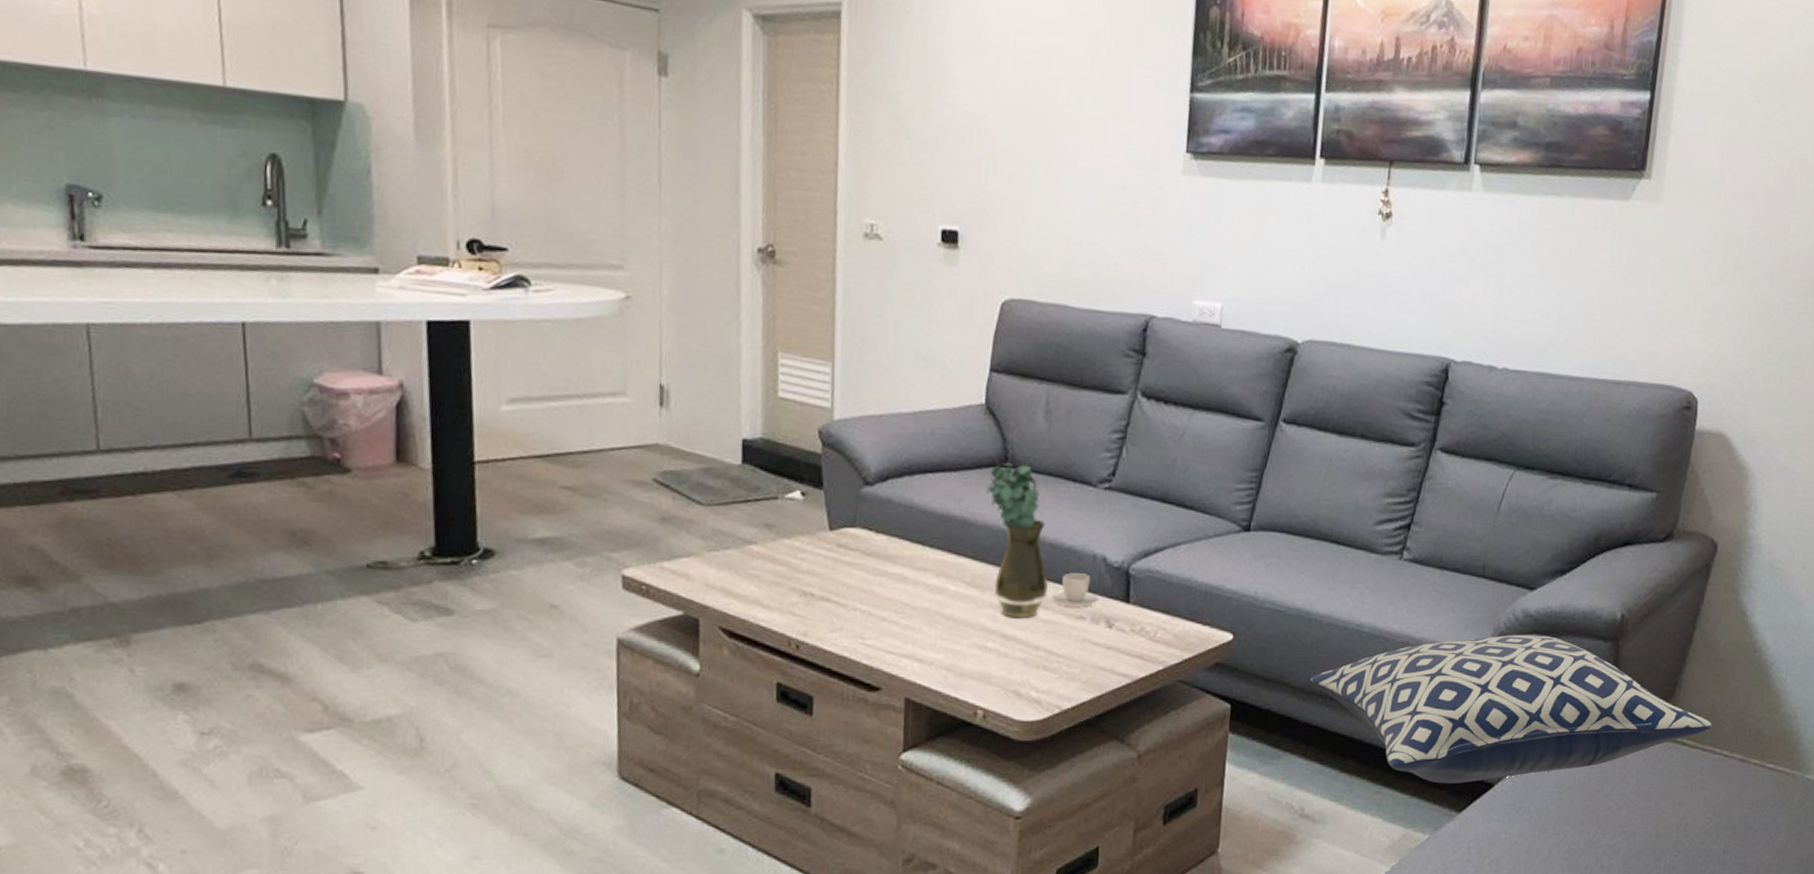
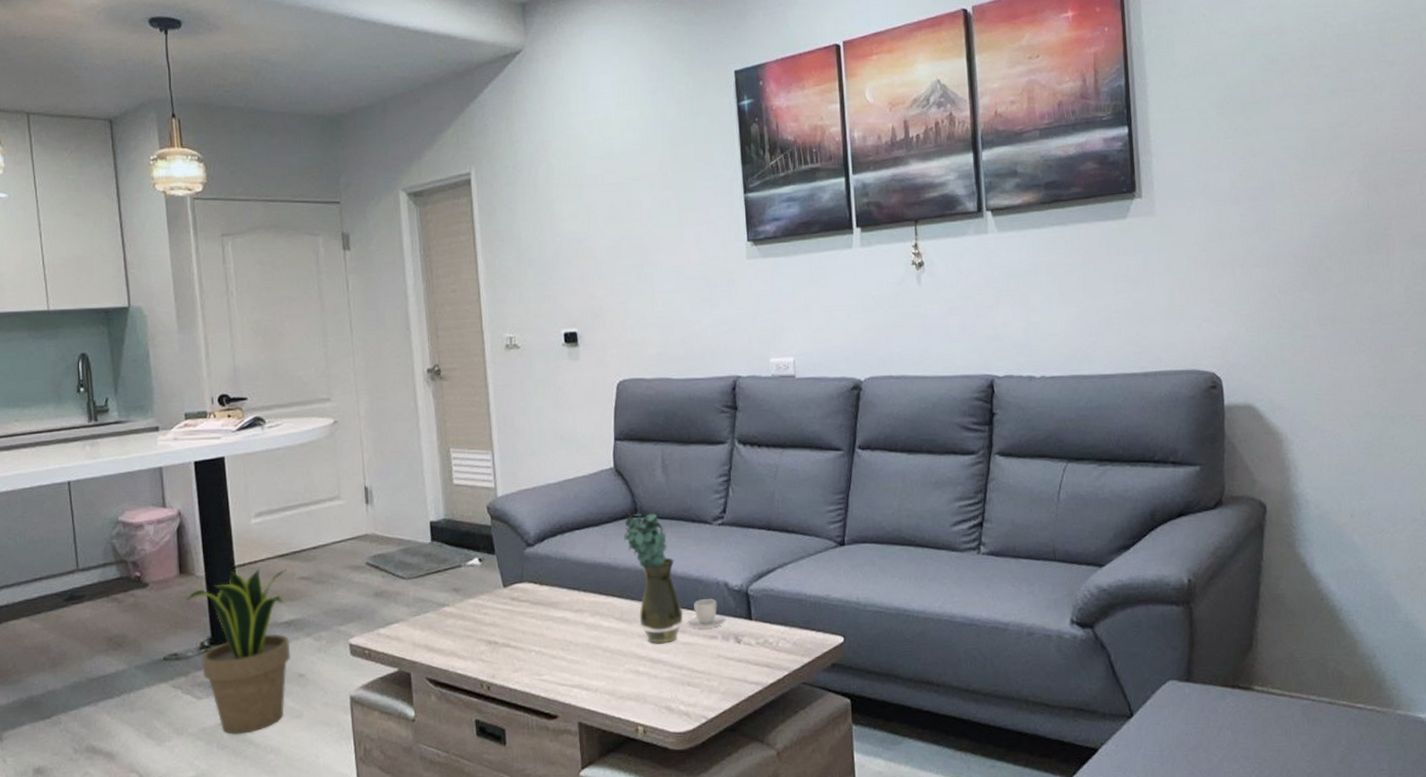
potted plant: none [404,467,545,669] -> present [187,569,291,734]
pillow: present [1309,634,1712,784] -> none [916,606,1295,753]

